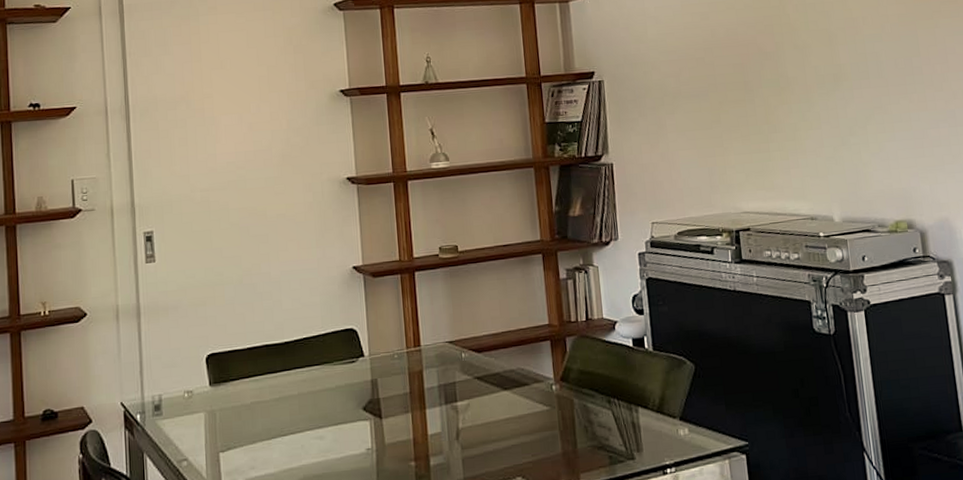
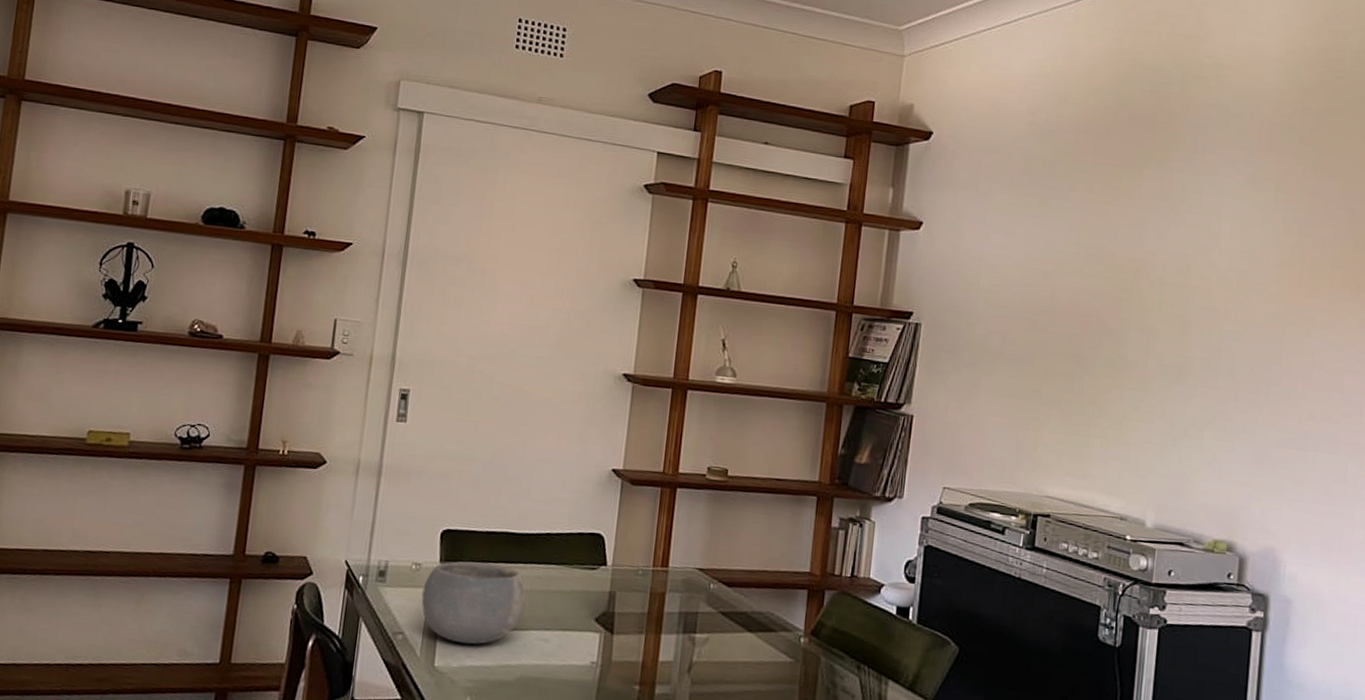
bowl: none [198,376,297,458] -> present [421,561,526,645]

